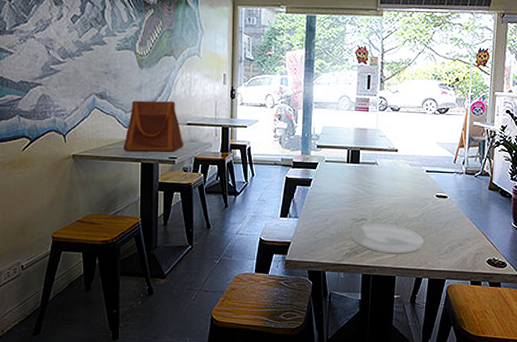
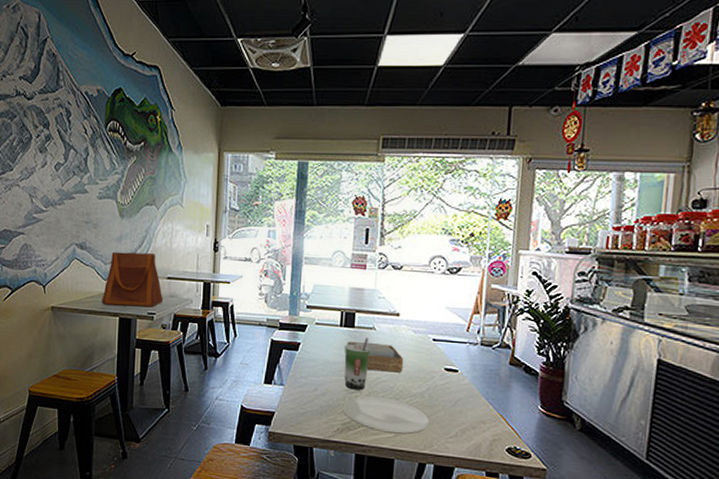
beverage cup: none [350,172,375,218] -> present [344,338,372,391]
napkin holder: none [353,175,402,201] -> present [347,342,404,373]

